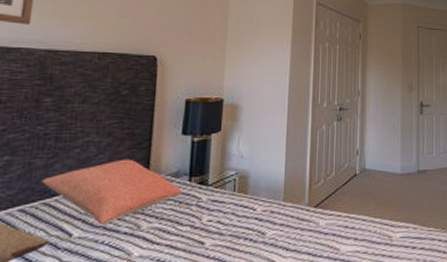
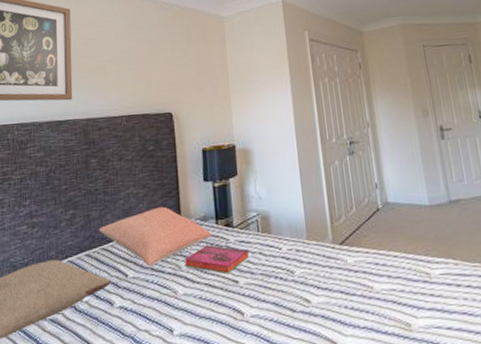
hardback book: none [146,203,220,235] -> present [185,245,249,274]

